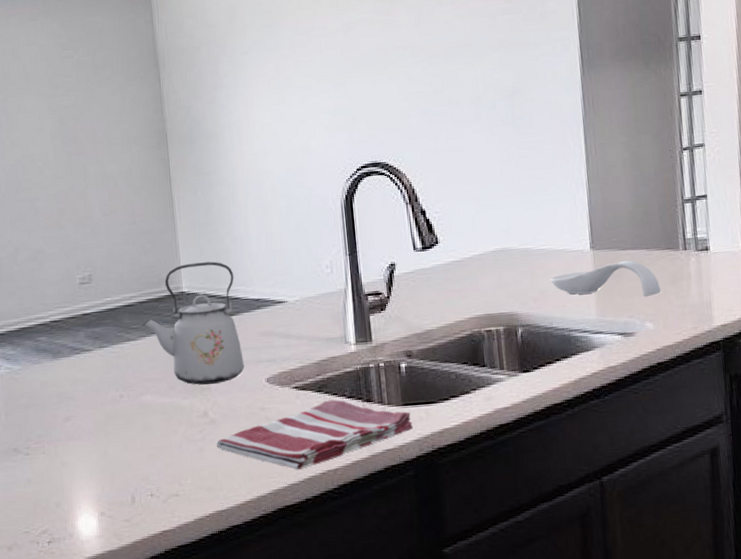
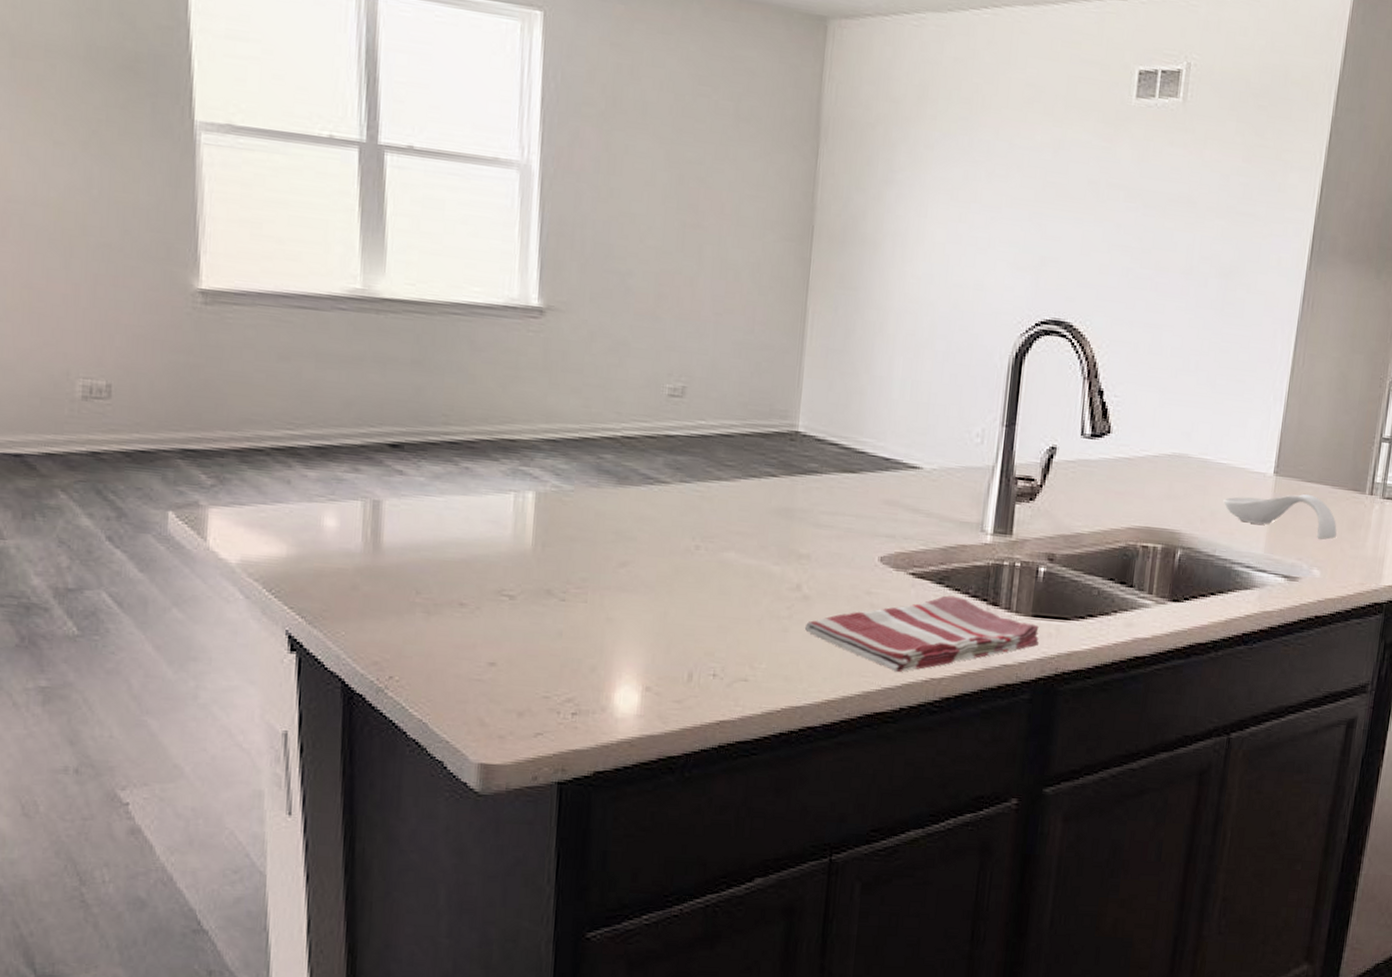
kettle: present [142,261,244,385] -> none [740,397,865,553]

